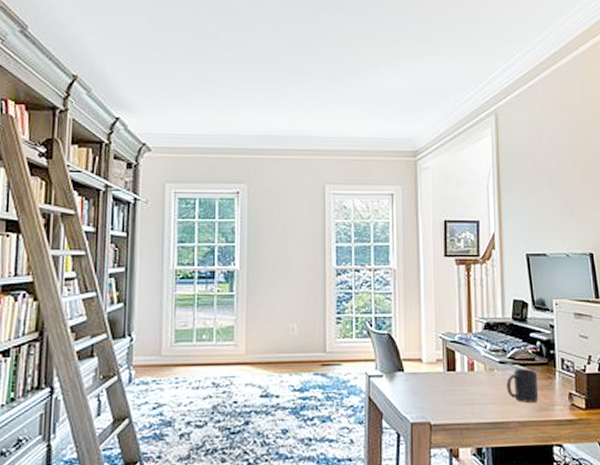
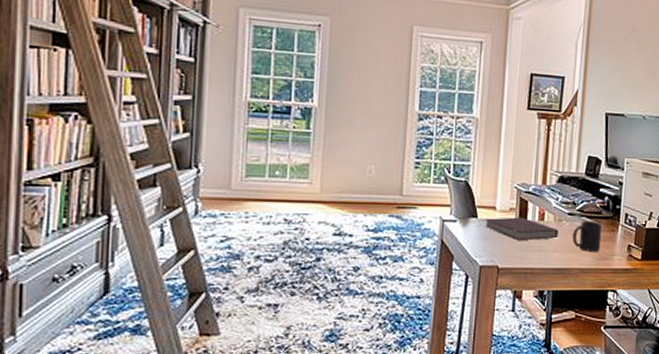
notebook: none [413,368,491,394] -> present [485,217,559,241]

